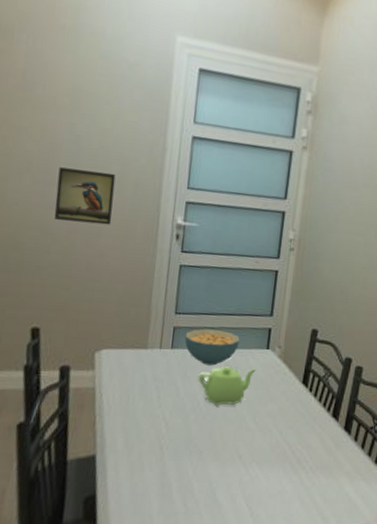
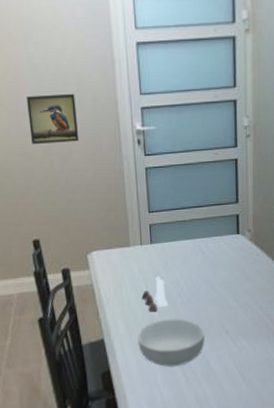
cereal bowl: none [135,436,216,495] -> present [136,318,205,367]
salt and pepper shaker set: none [150,386,180,427] -> present [141,276,168,312]
cereal bowl: present [184,329,240,366] -> none [161,222,211,255]
teapot: present [197,366,257,405] -> none [178,254,230,289]

